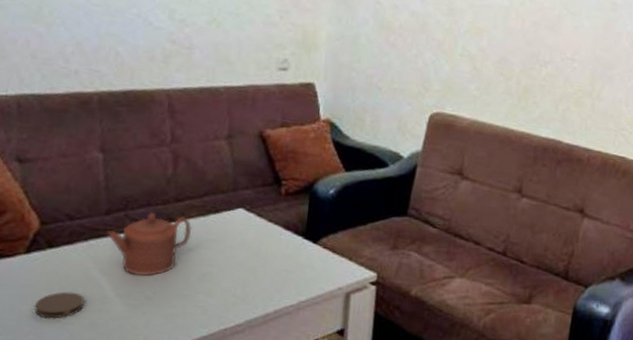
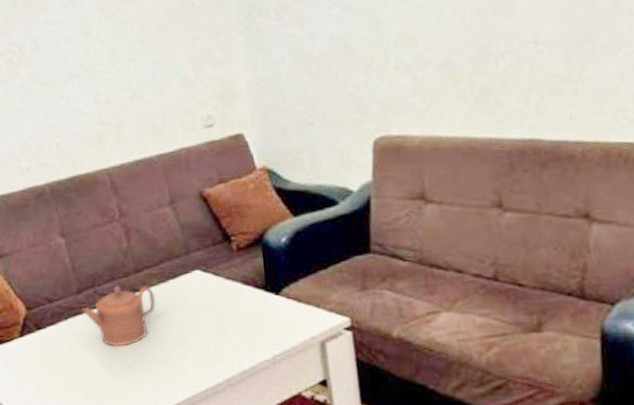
coaster: present [34,291,85,319] -> none [37,367,76,394]

